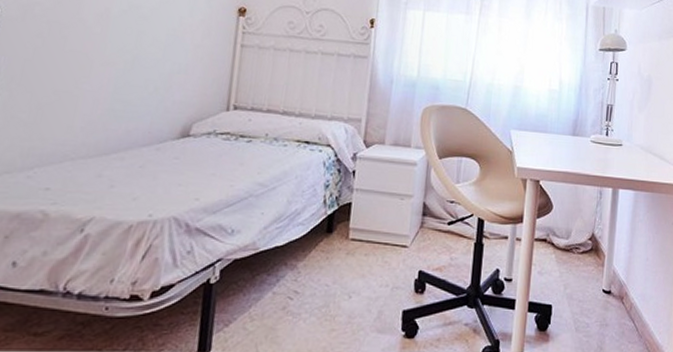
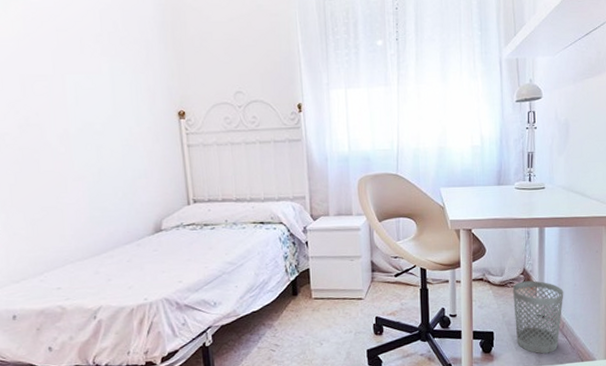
wastebasket: none [577,248,635,340] -> present [513,280,564,354]

